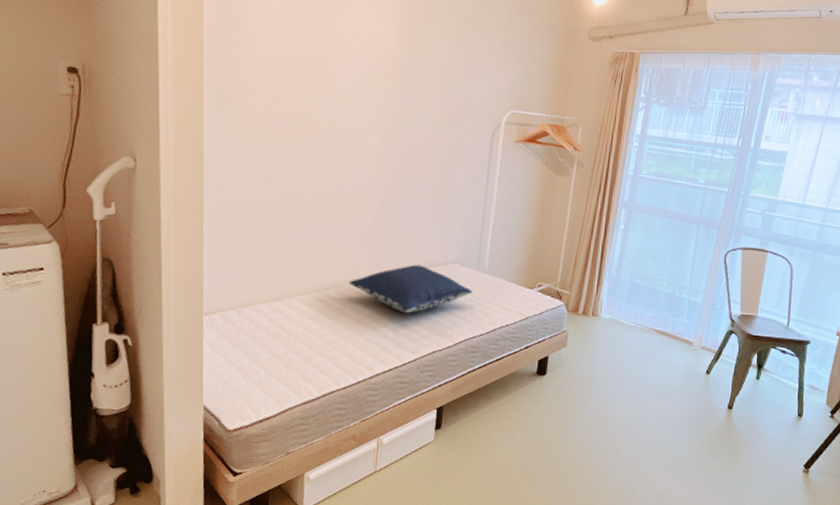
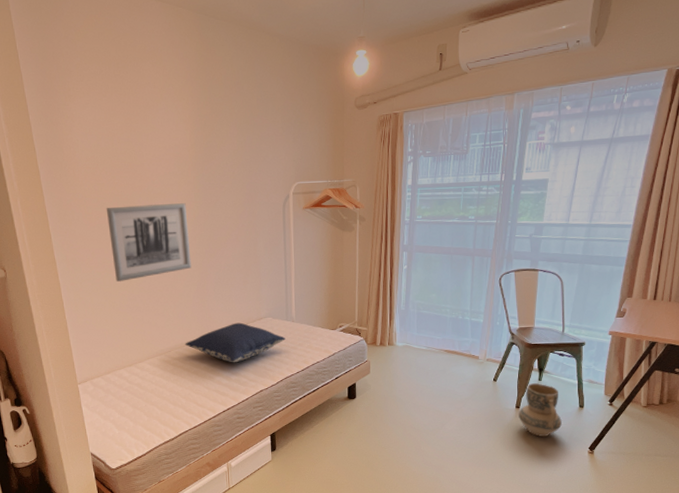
wall art: none [275,104,377,195] -> present [106,203,191,282]
ceramic jug: none [730,381,777,447] -> present [519,383,562,437]

